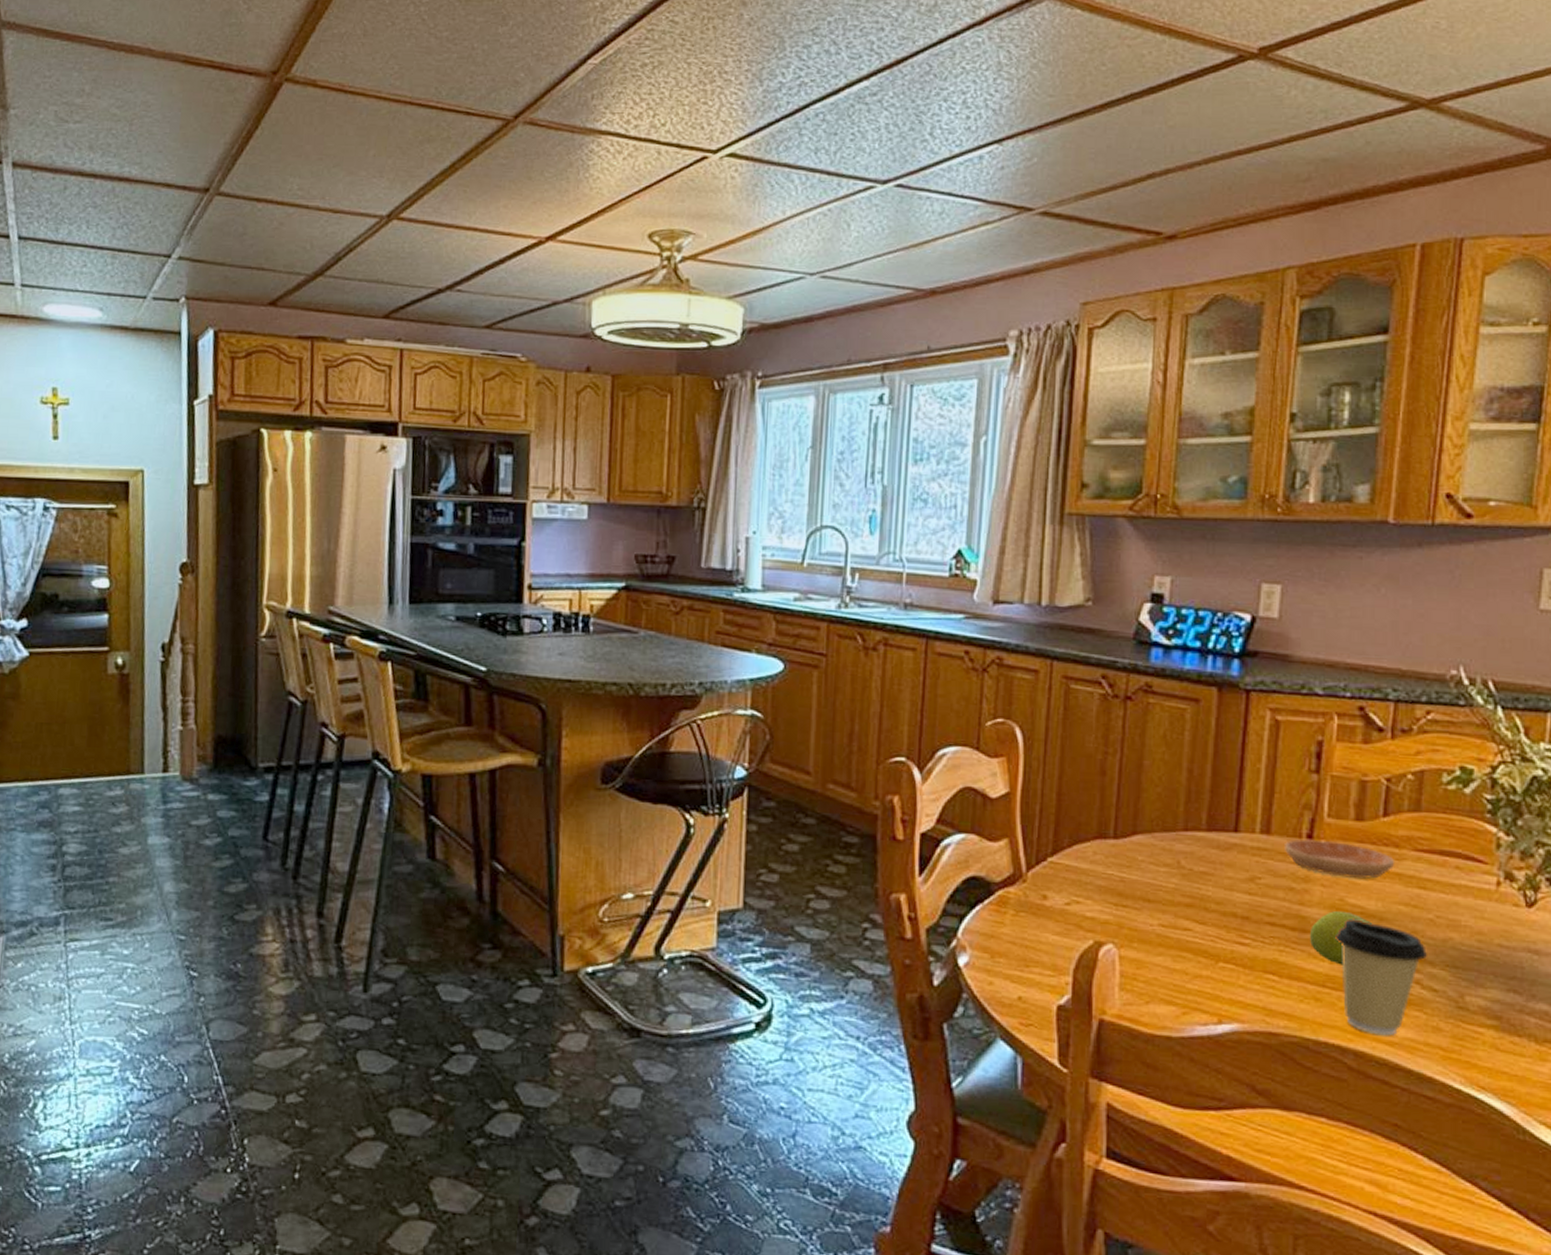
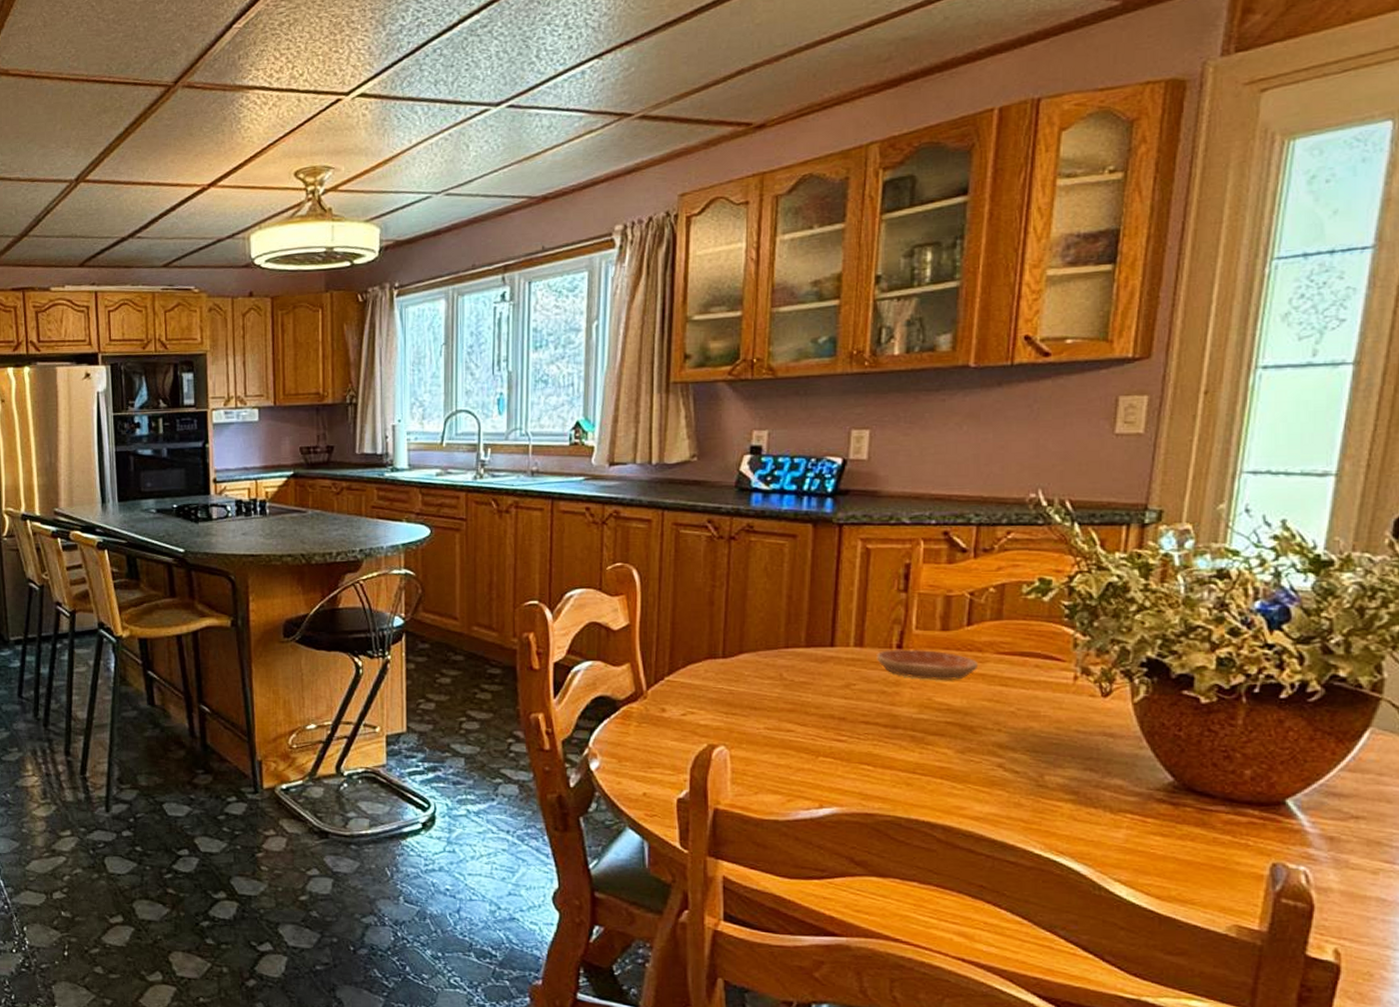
fruit: present [1310,911,1372,965] -> none [901,709,957,755]
coffee cup: present [1335,918,1427,1036] -> none [924,715,1009,812]

